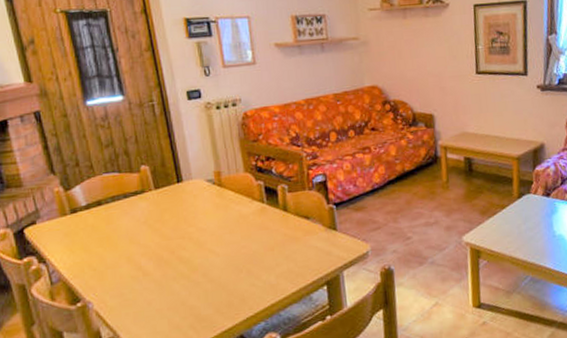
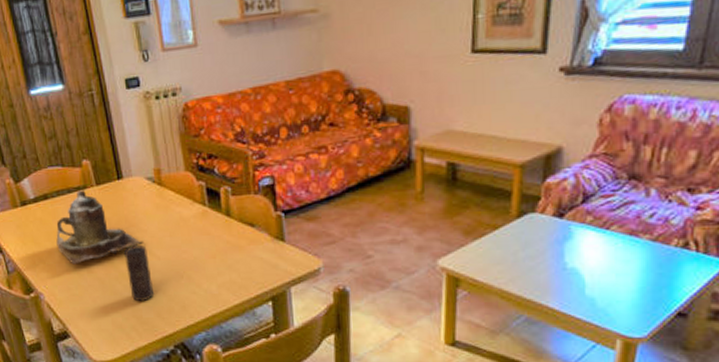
teapot: none [109,194,203,269] -> present [56,190,144,265]
candle: none [183,244,214,300] -> present [124,245,155,302]

